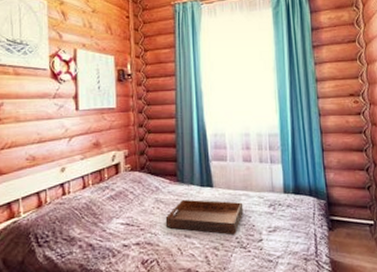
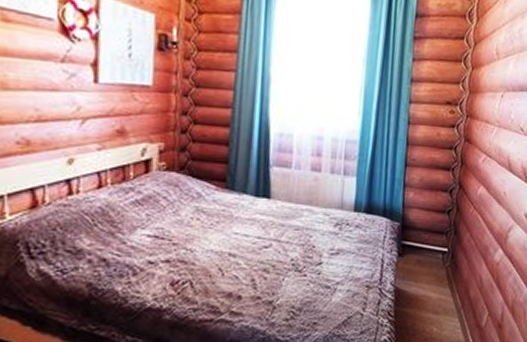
serving tray: present [165,199,244,234] -> none [205,210,305,255]

